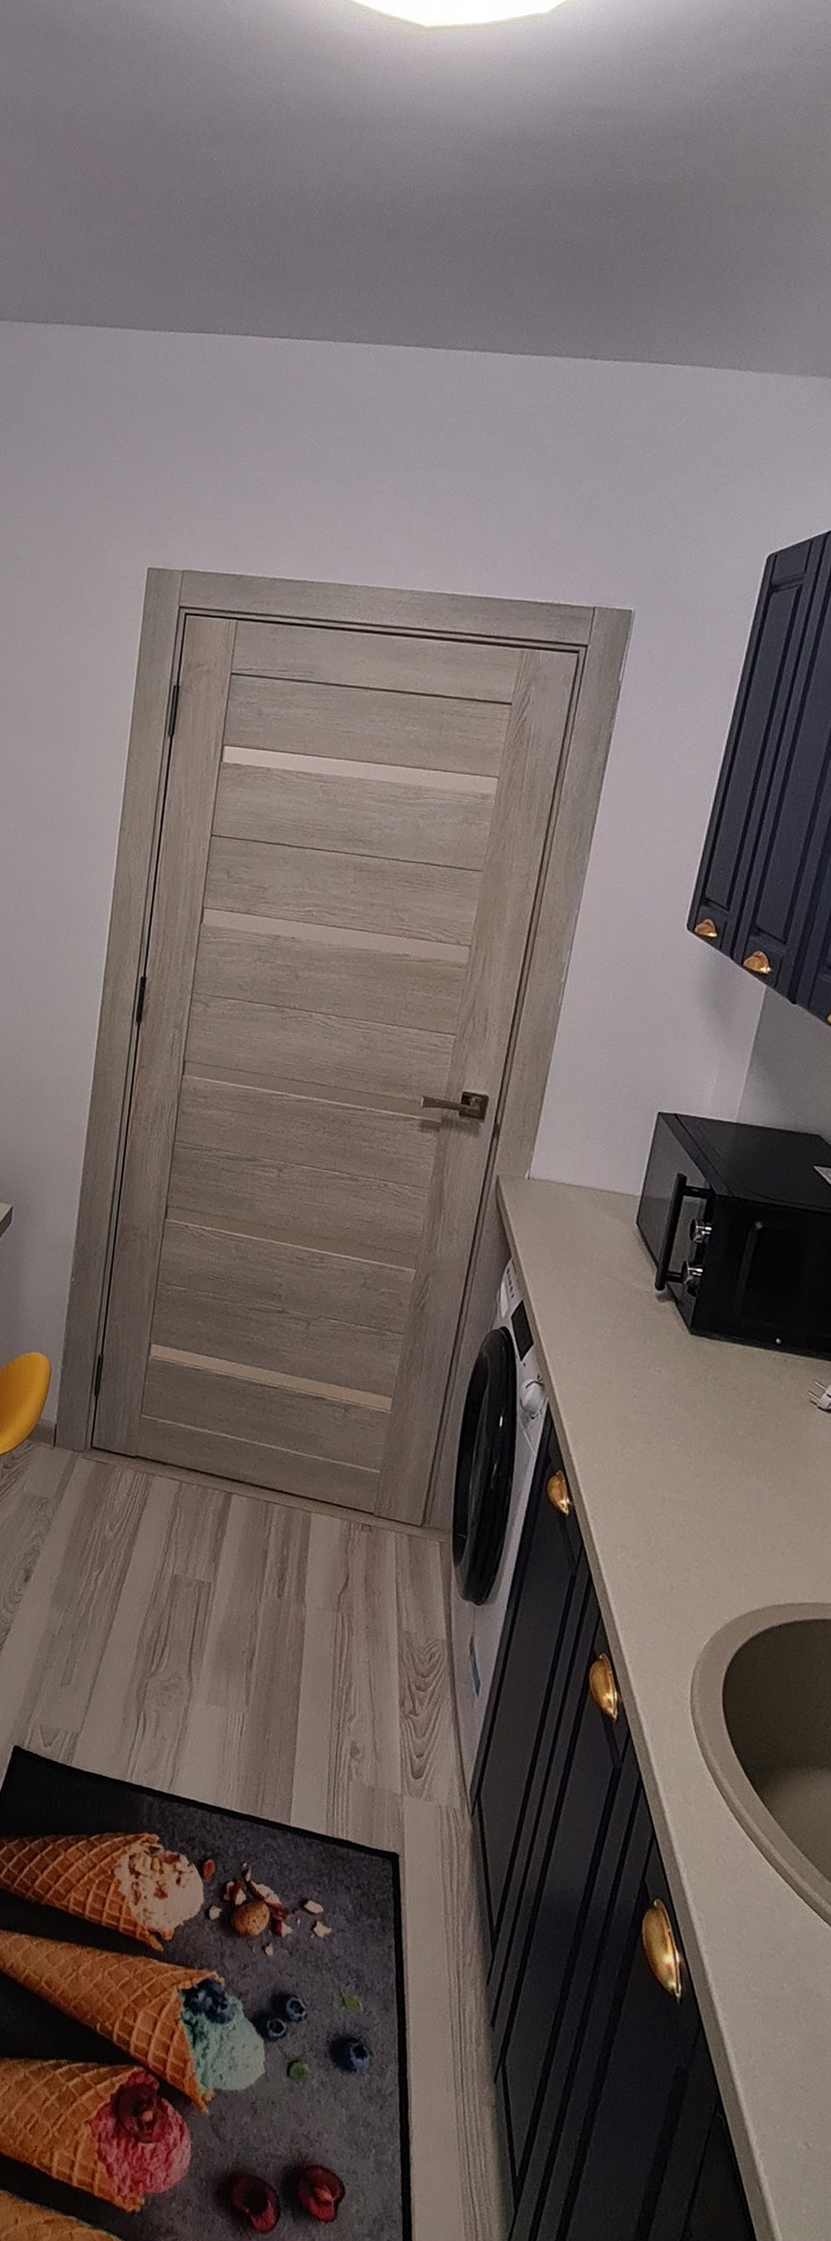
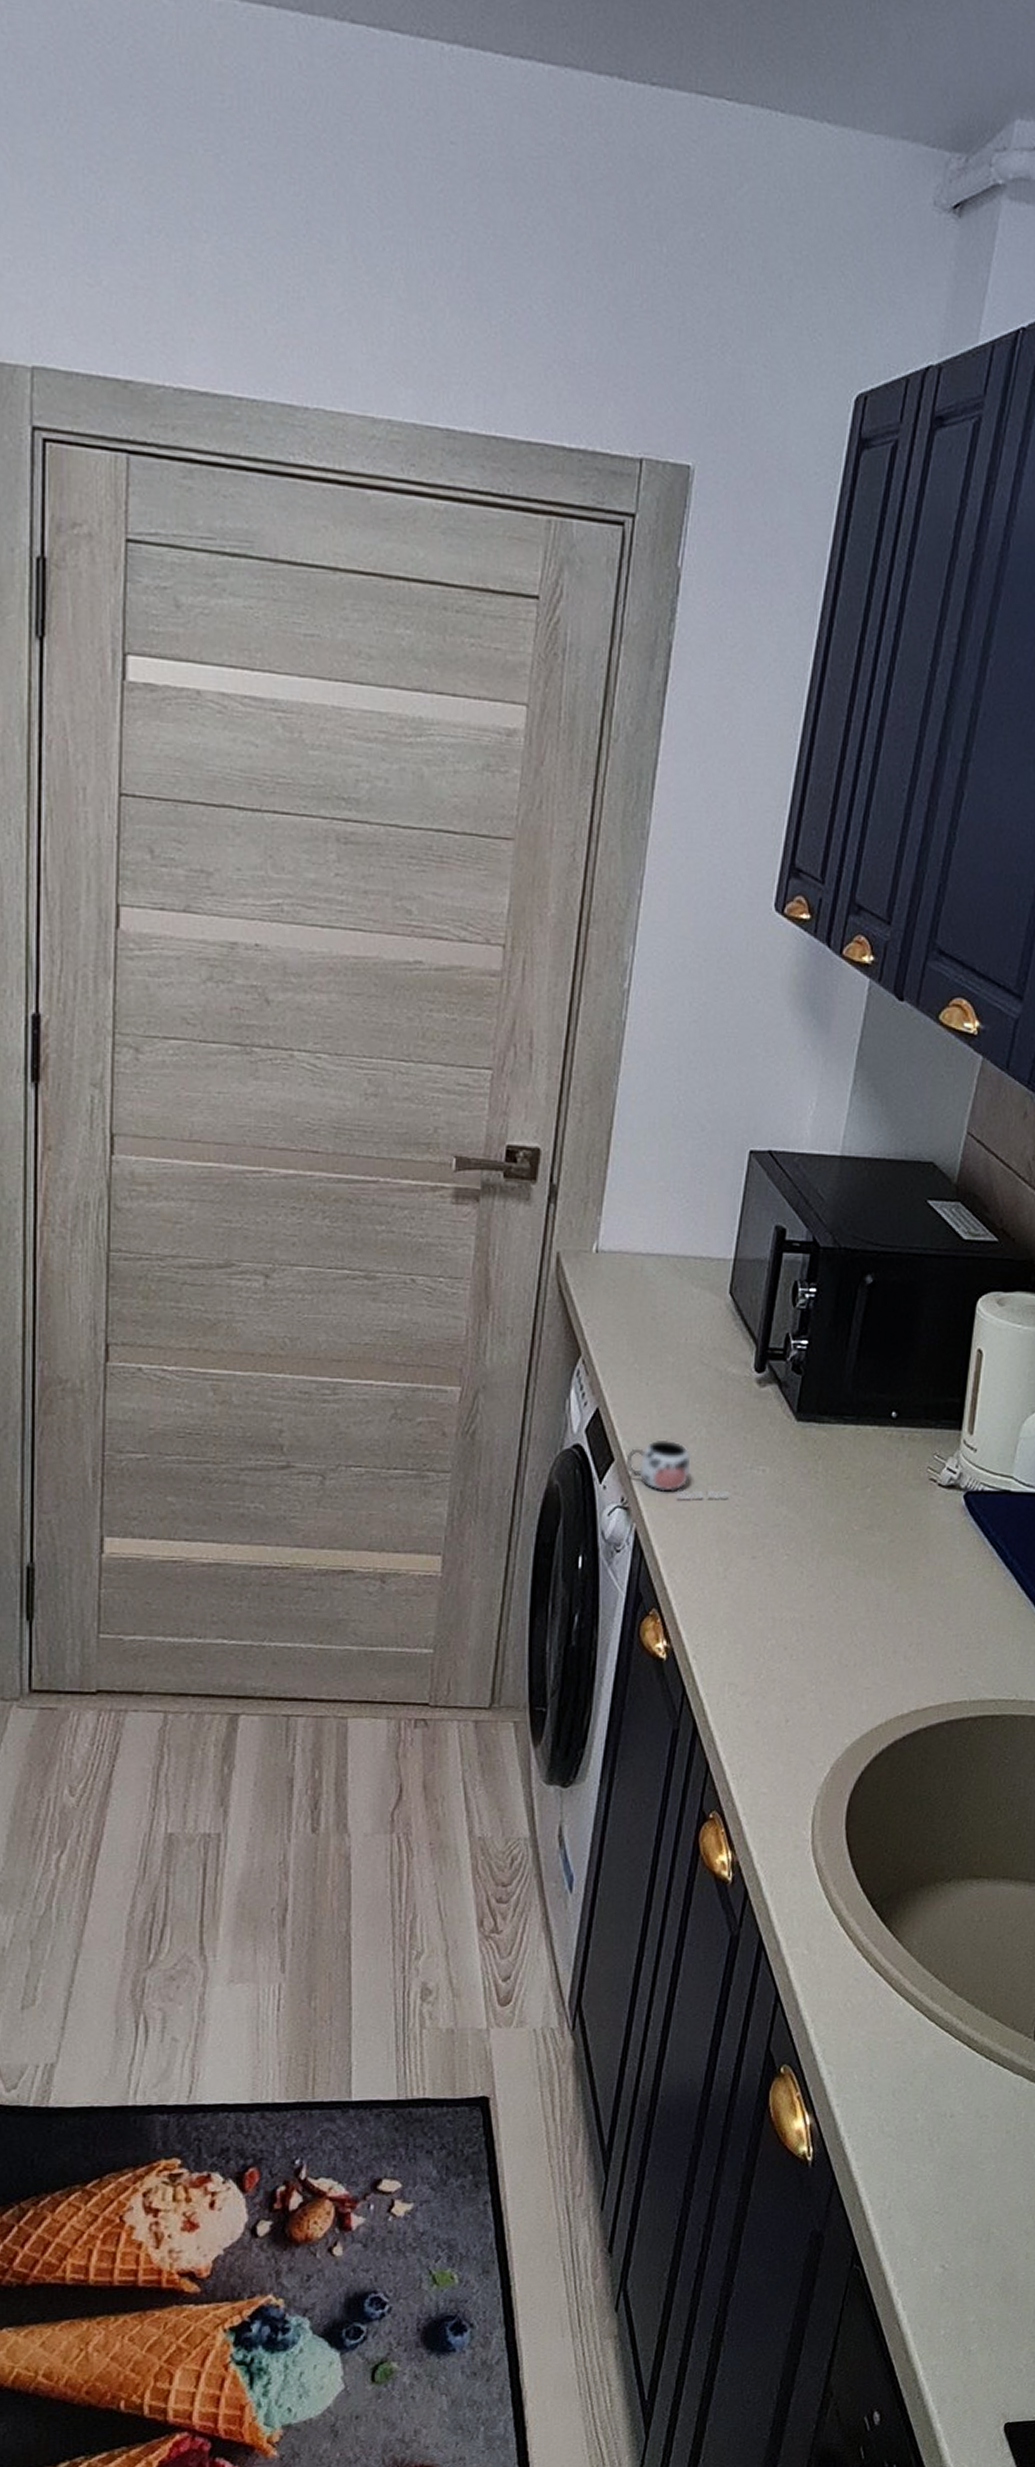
mug: none [542,1332,628,1390] -> present [625,1439,729,1499]

